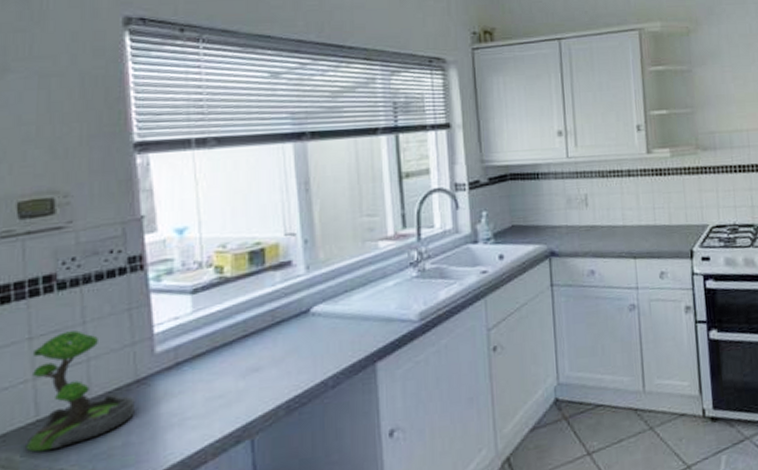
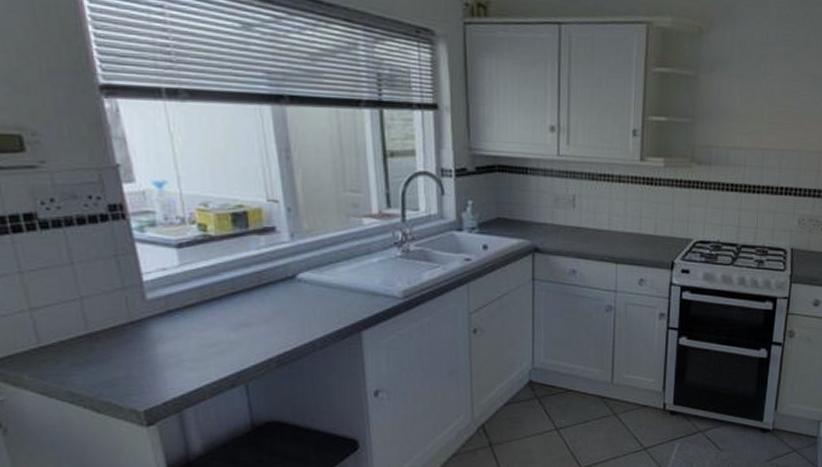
plant: present [26,330,135,453] -> none [26,270,133,375]

